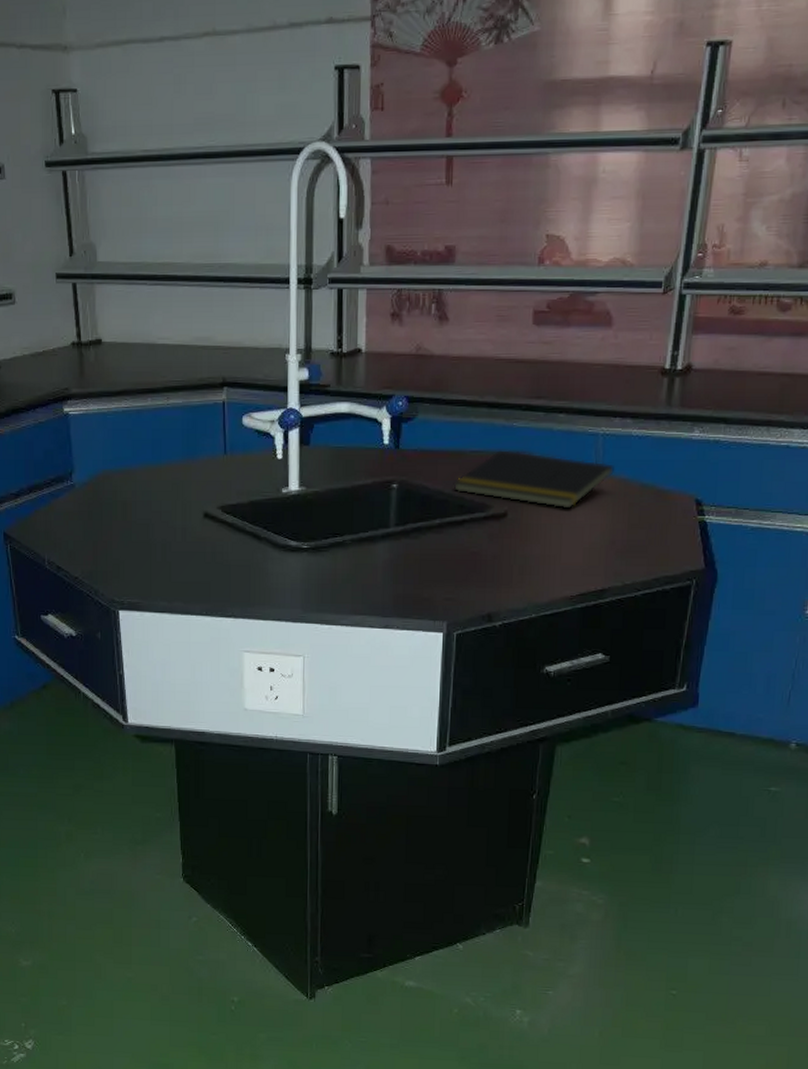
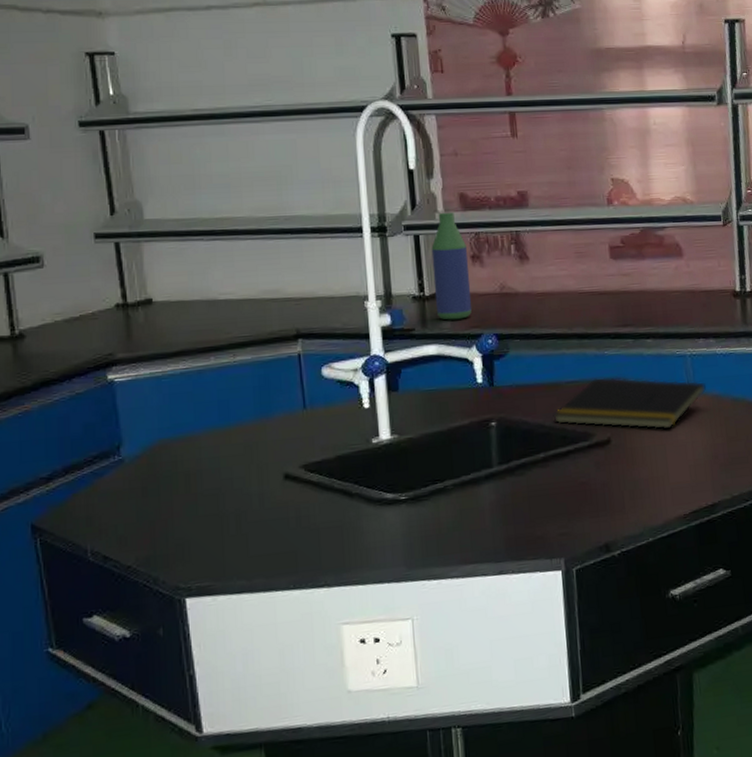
bottle: none [351,267,389,379] -> present [431,213,473,320]

